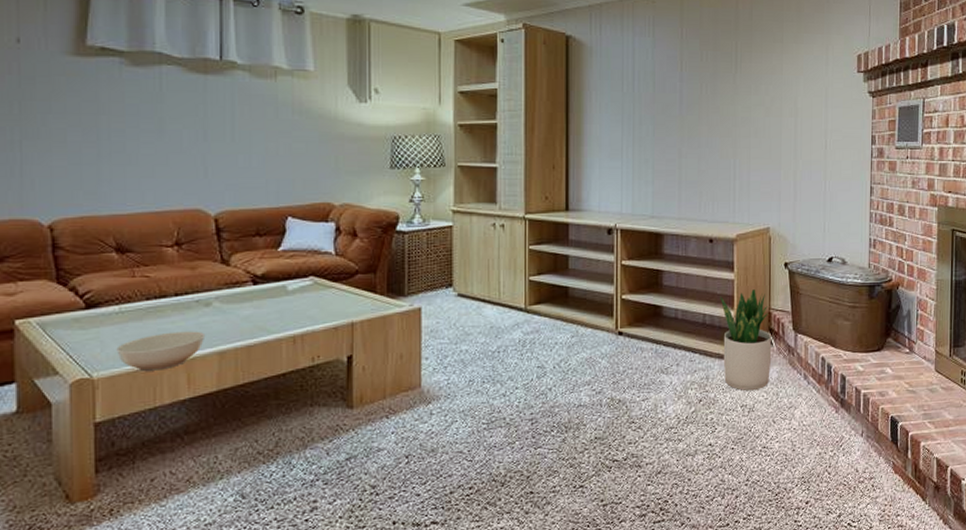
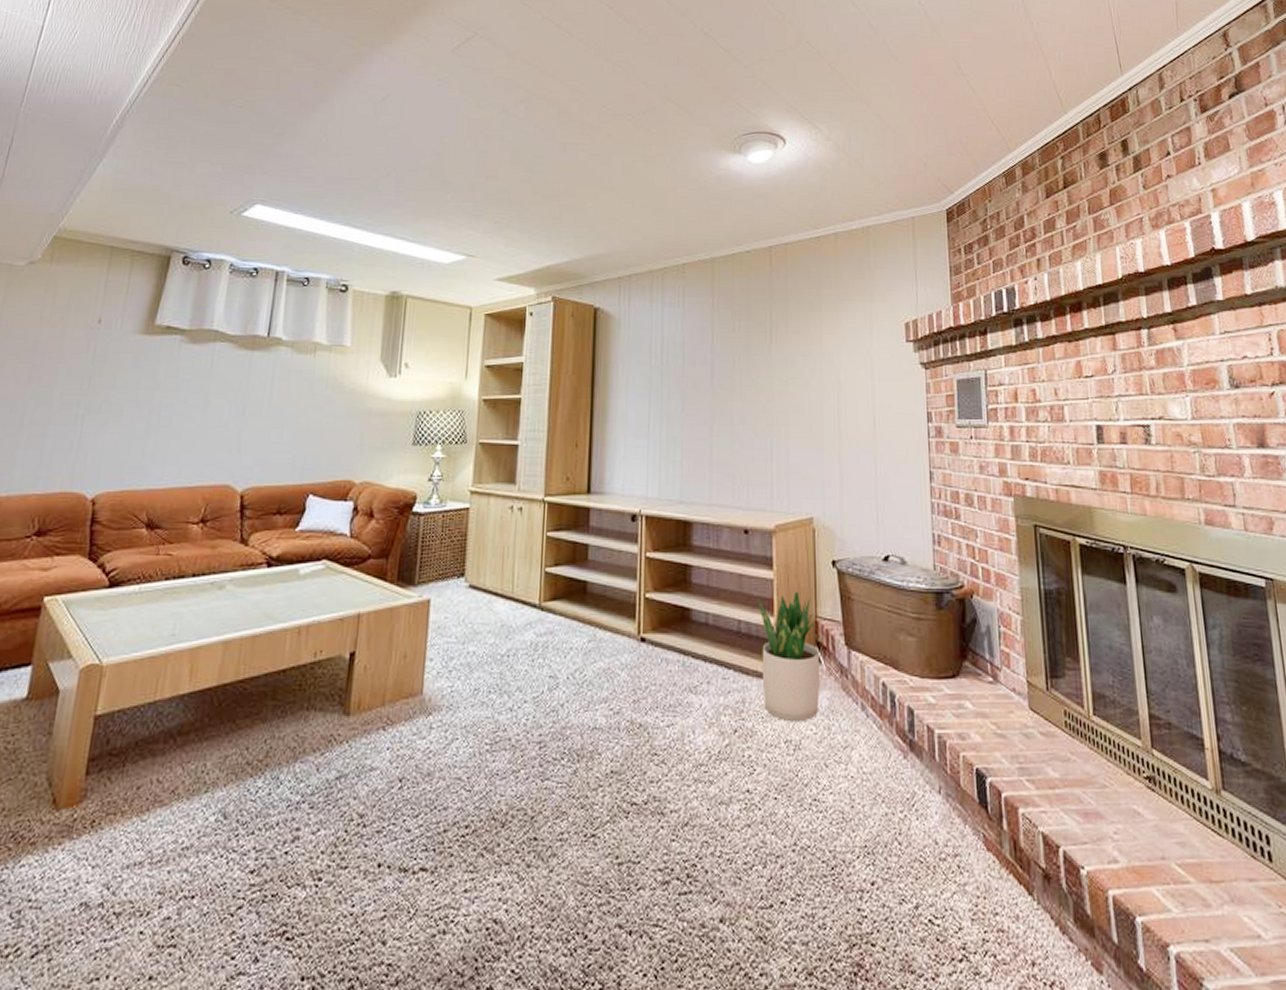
bowl: present [116,331,206,371] -> none [129,616,215,659]

